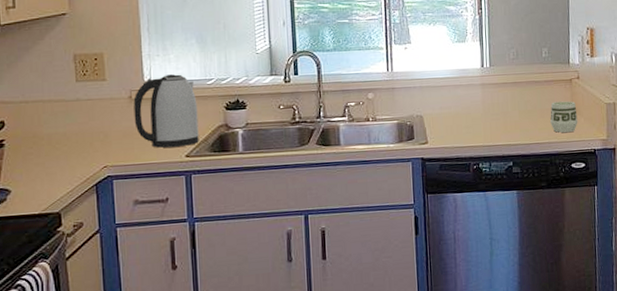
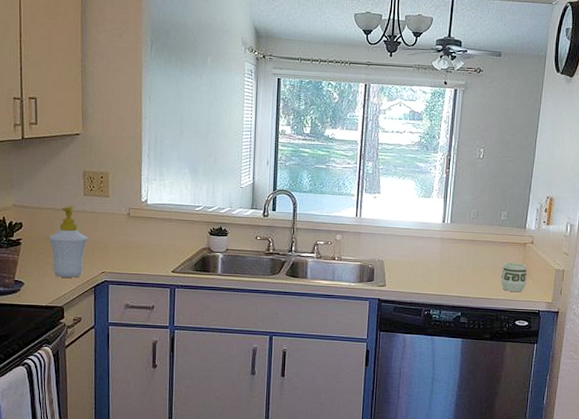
soap bottle: none [37,96,85,179] -> present [48,206,88,278]
kettle: present [133,74,199,148] -> none [131,198,186,263]

